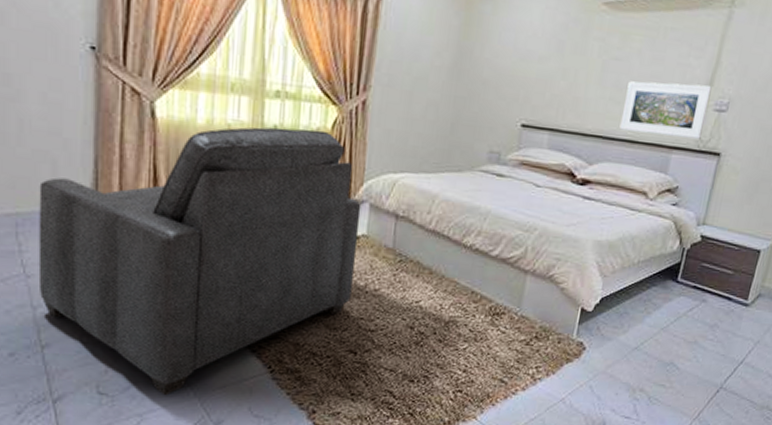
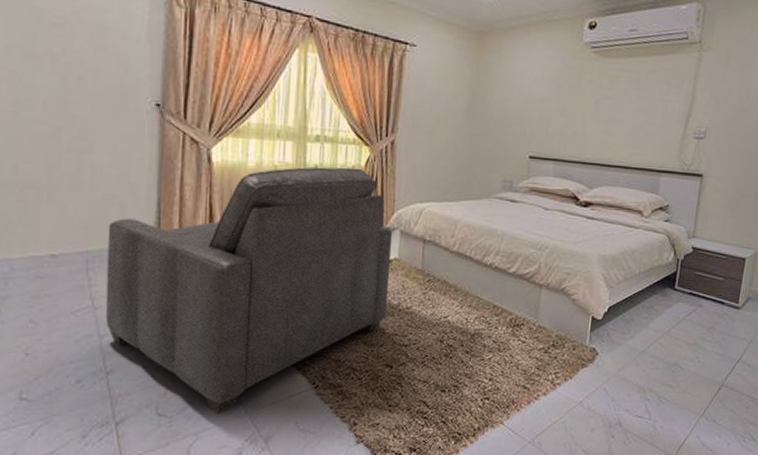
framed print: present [619,81,712,139] -> none [614,116,690,163]

